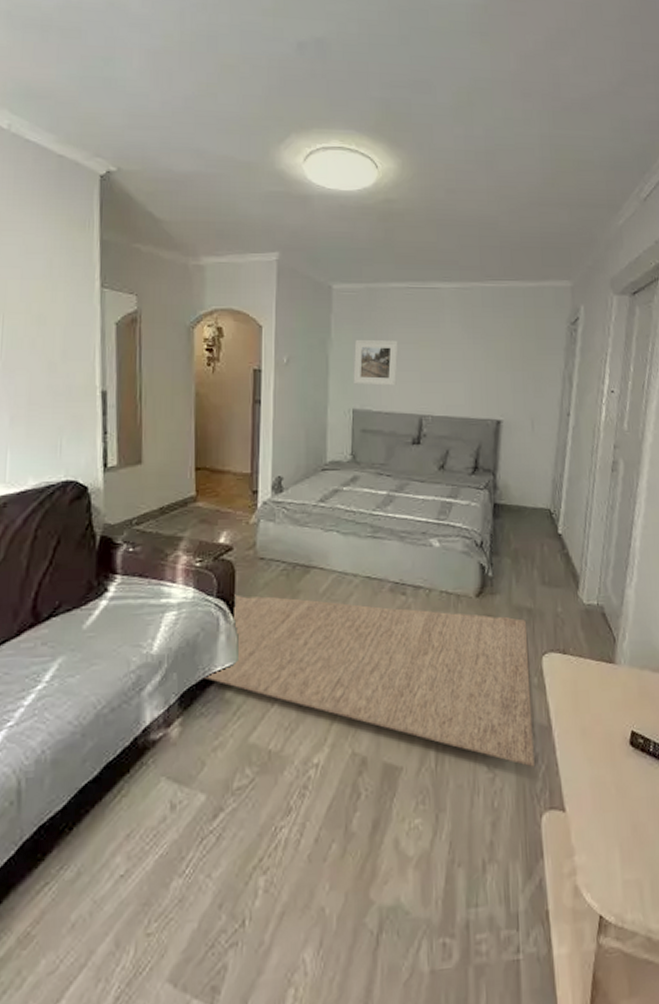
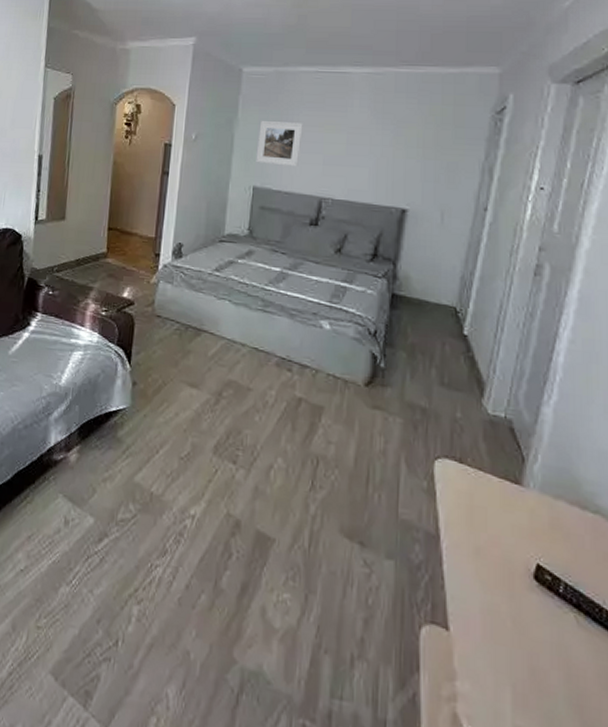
rug: present [203,594,535,767] -> none [100,345,420,574]

